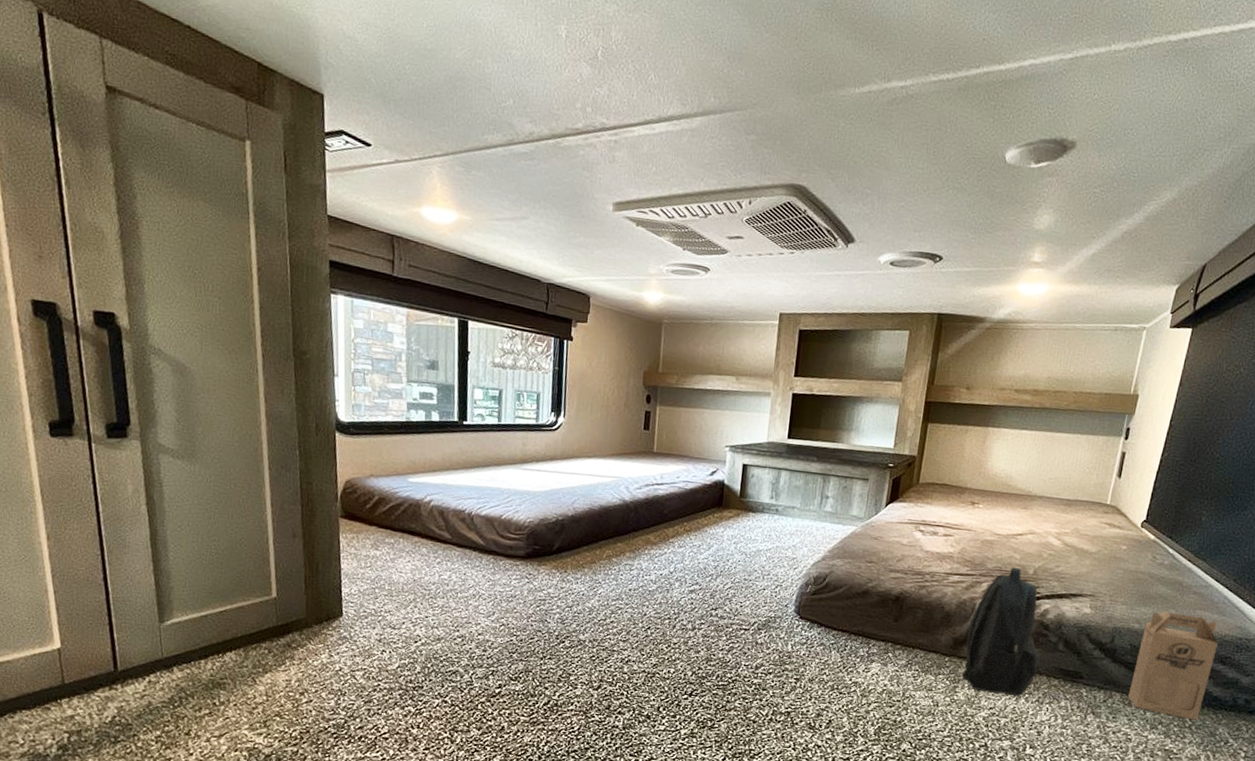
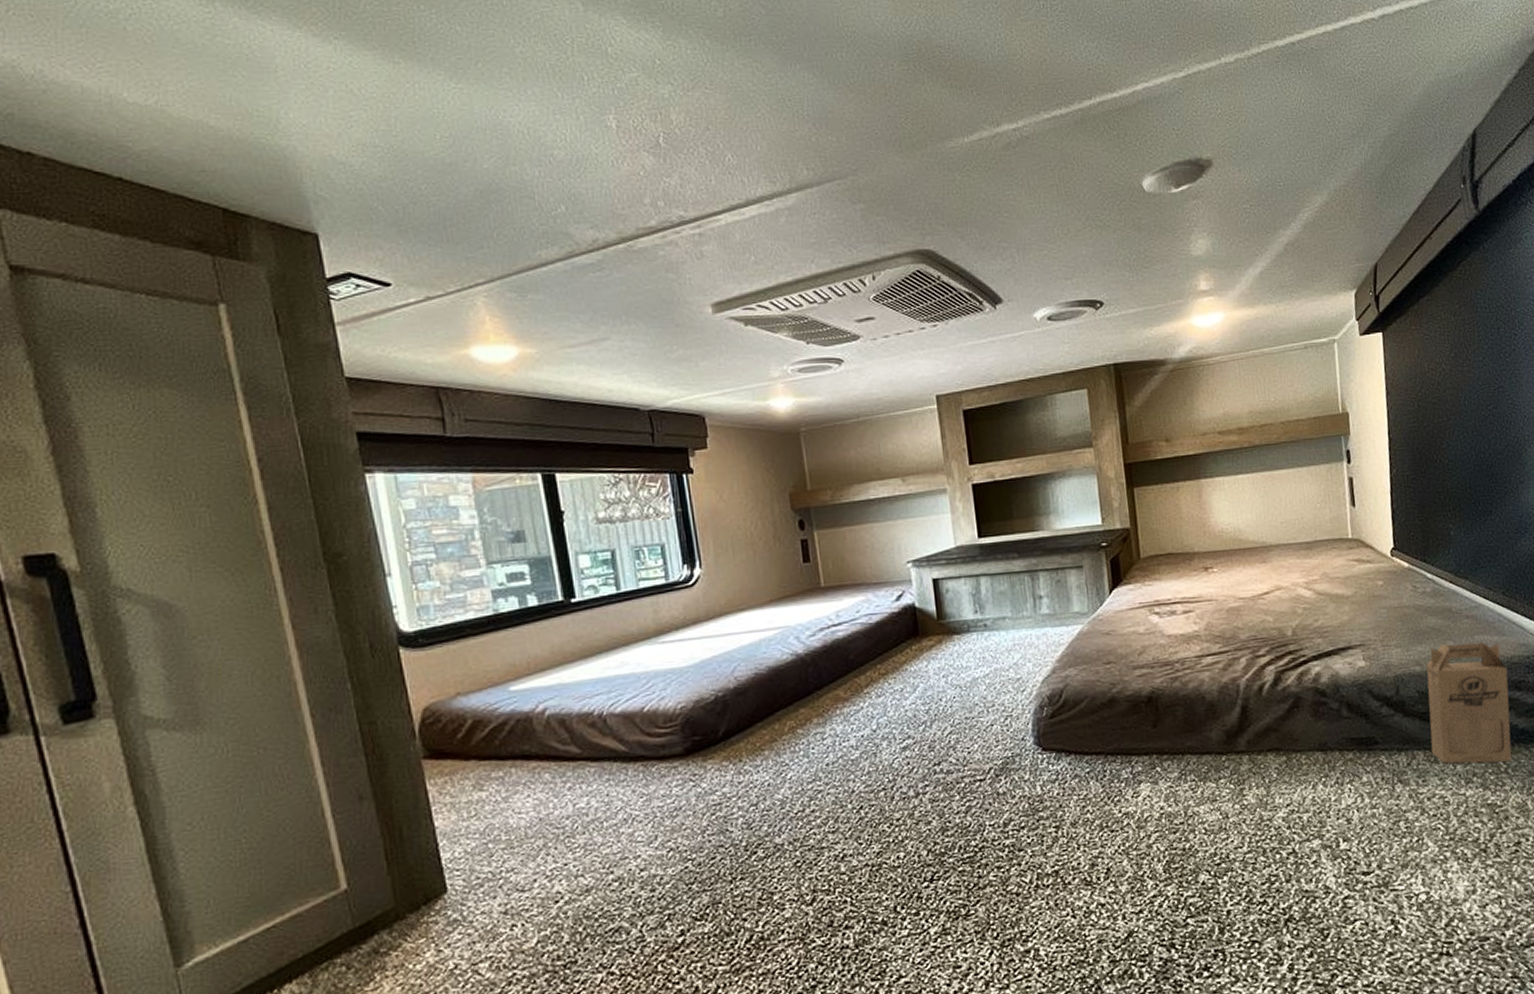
backpack: present [962,567,1040,697] -> none [1238,632,1327,787]

